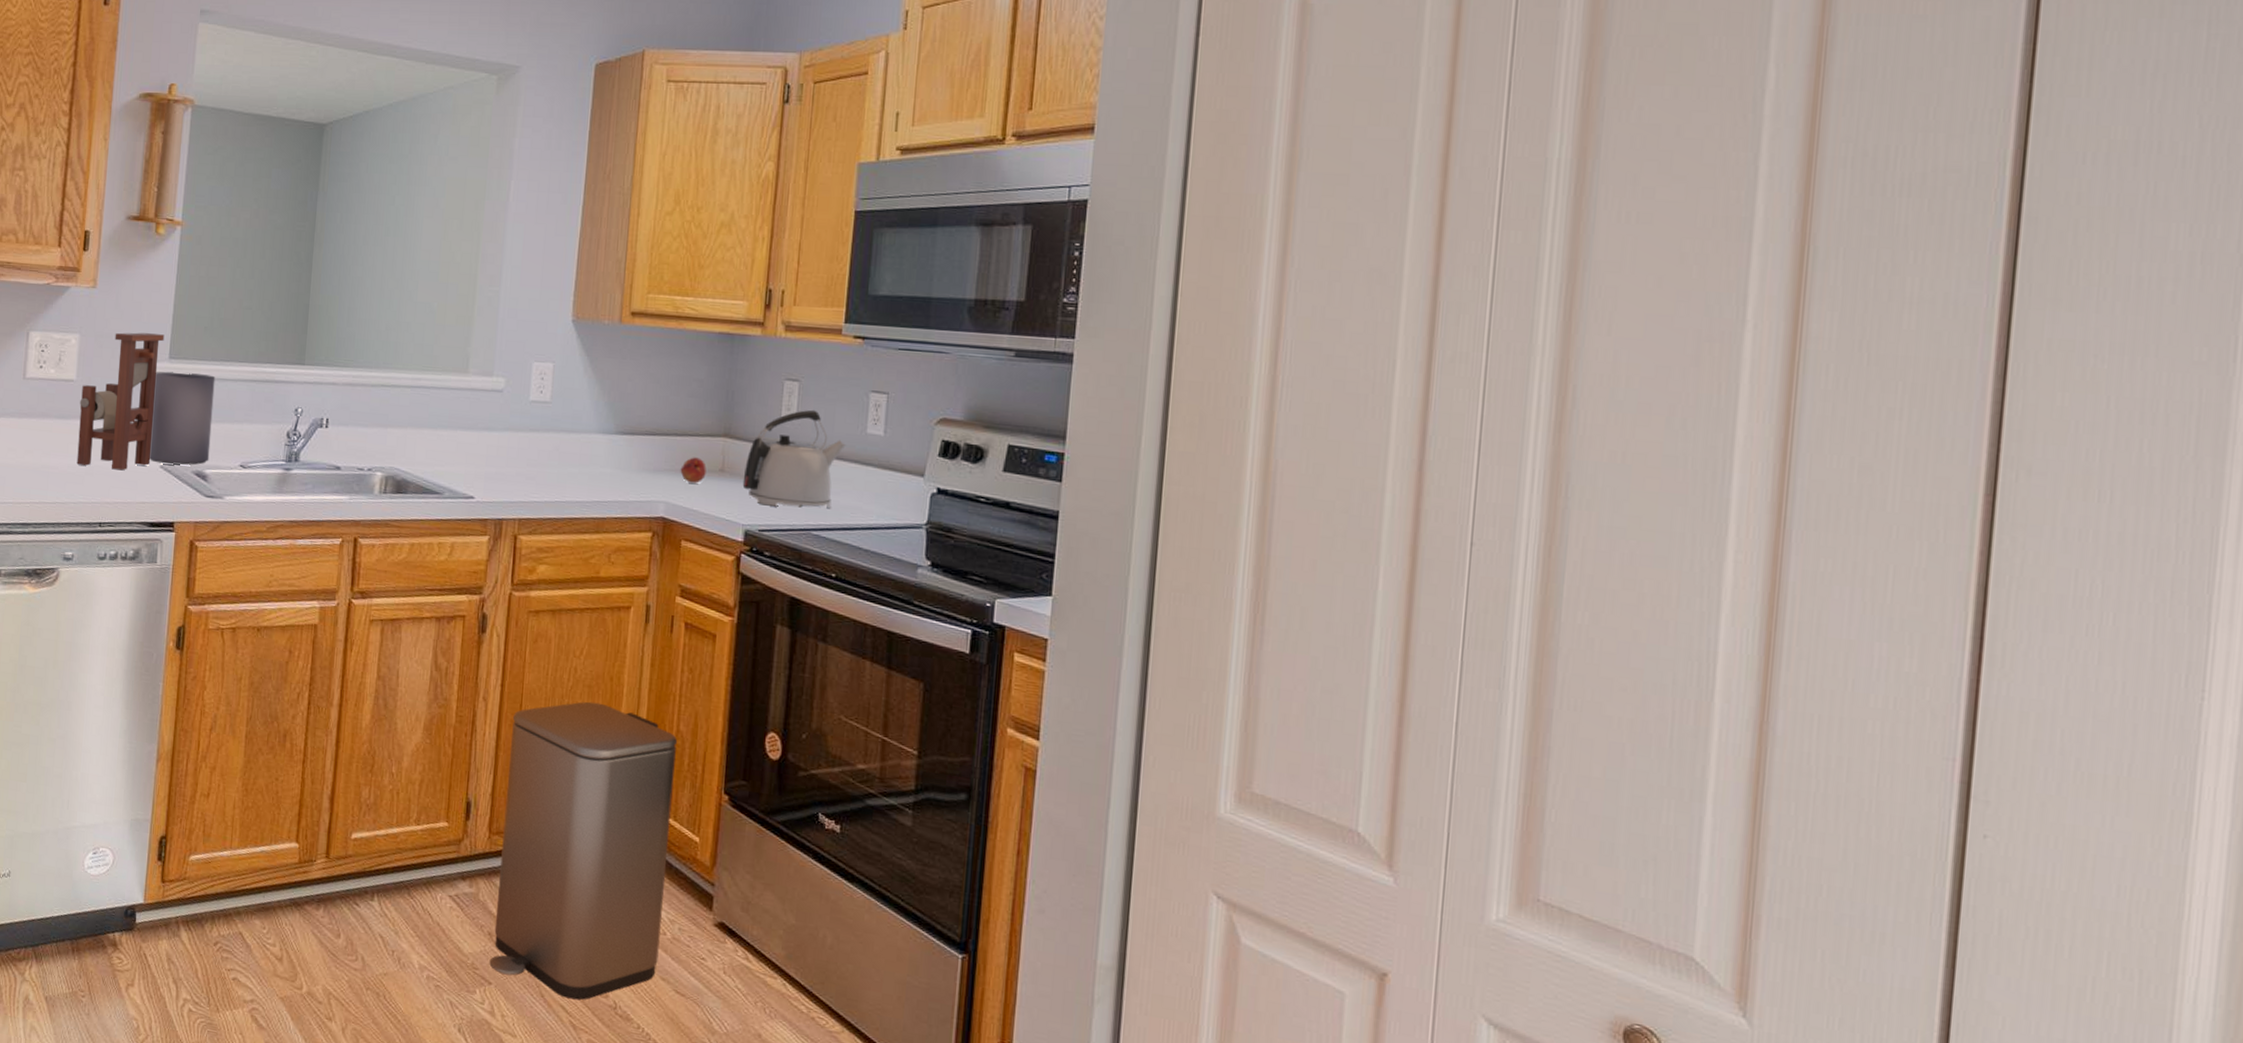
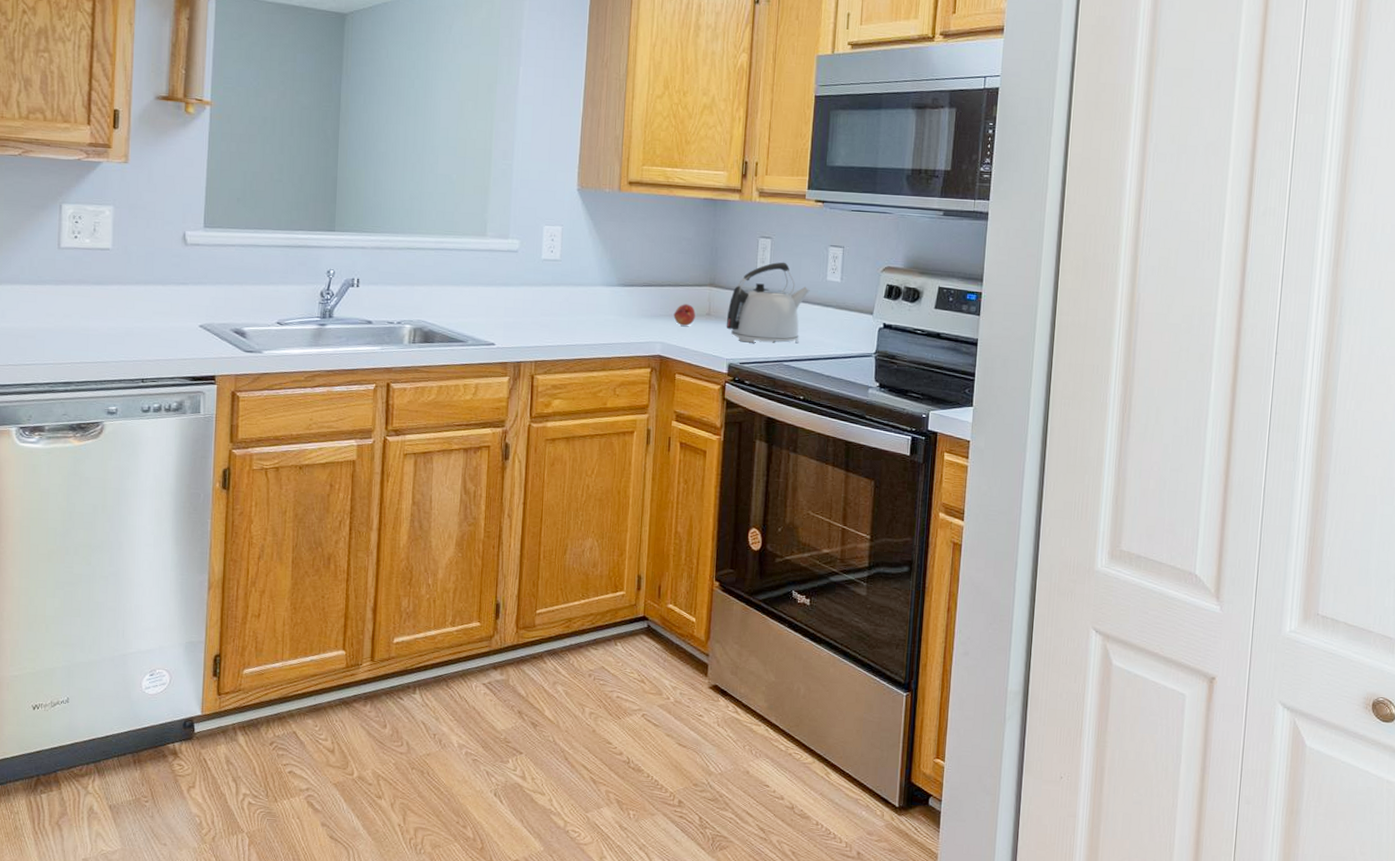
paper towel holder: present [76,332,165,471] -> none [116,204,198,331]
canister: present [150,371,216,466] -> none [189,239,250,325]
pedal bin: present [489,701,678,1000] -> none [520,512,676,759]

